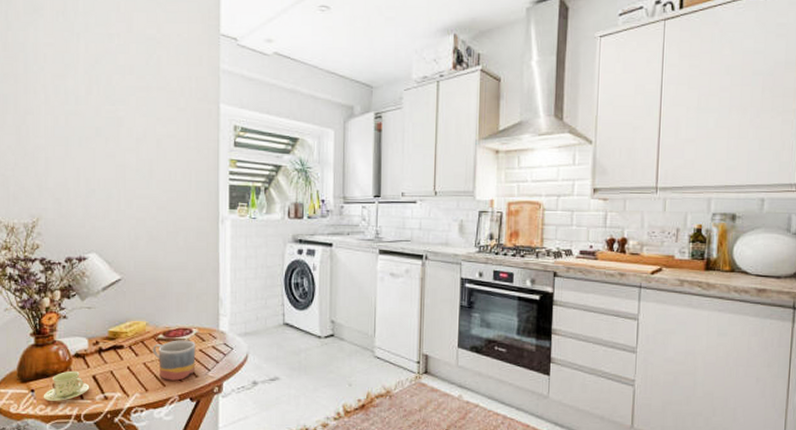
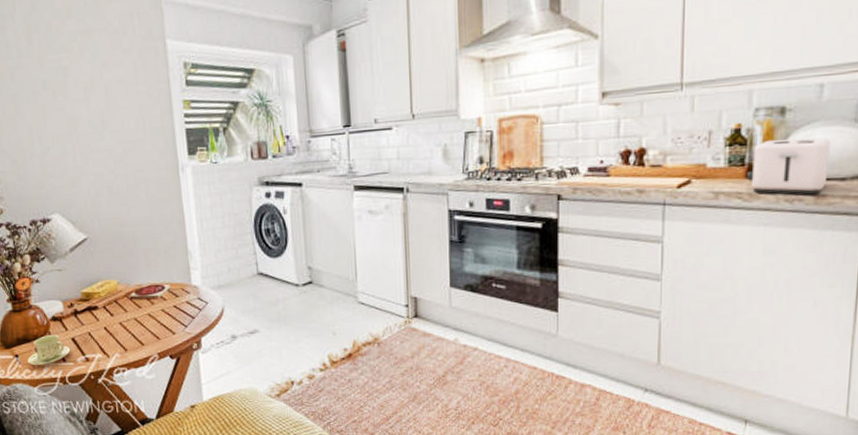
mug: present [152,340,196,381] -> none [126,297,172,339]
toaster: none [706,240,769,288] -> present [747,137,830,195]

